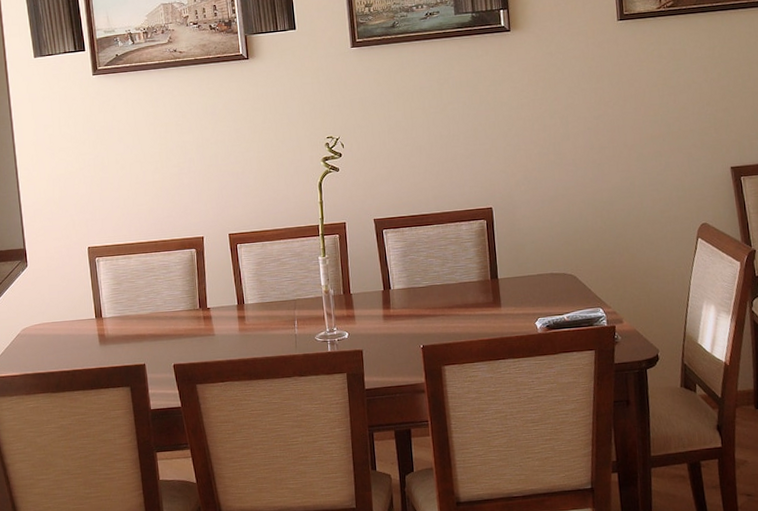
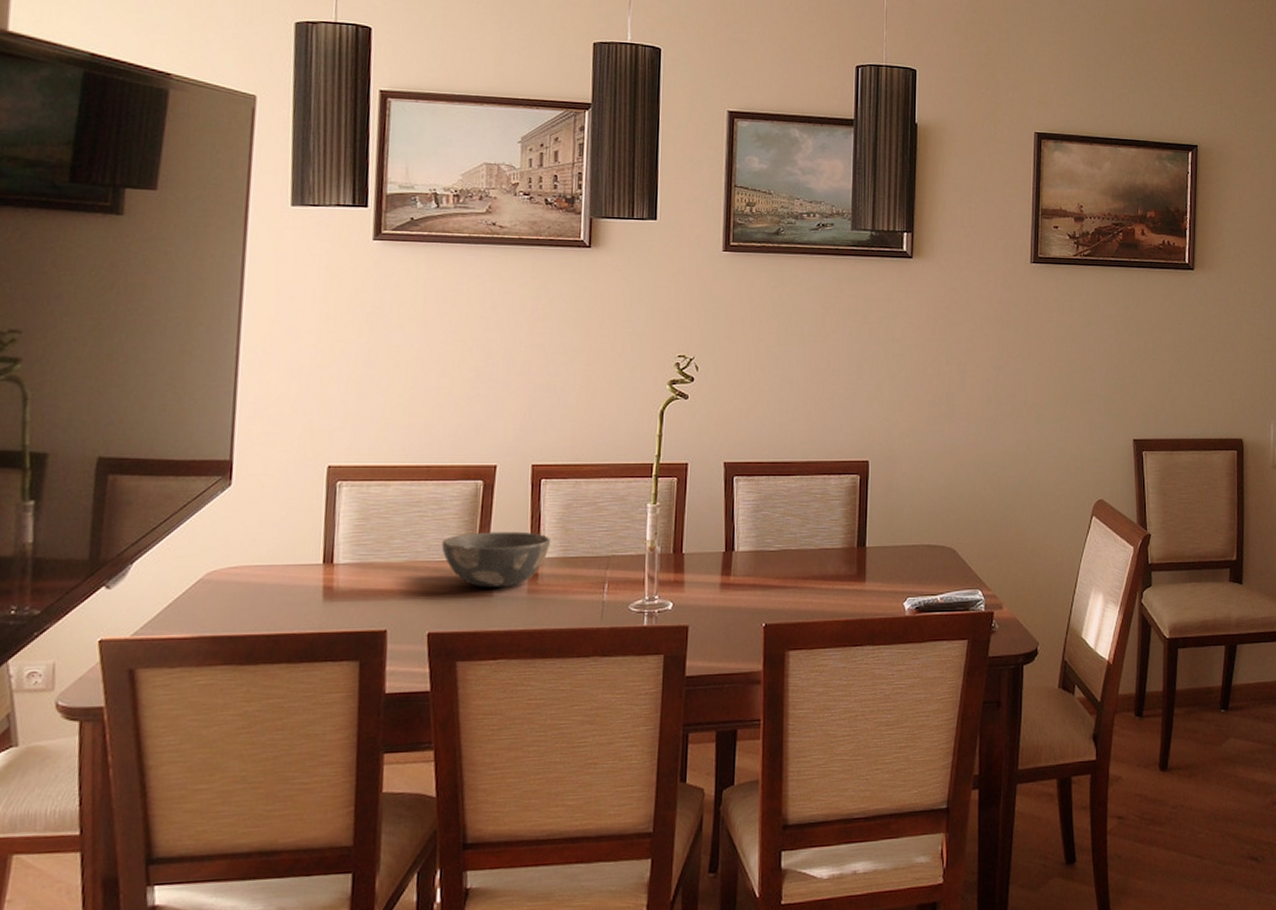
bowl: none [173,285,250,329] -> present [441,531,550,588]

